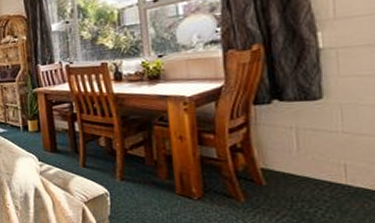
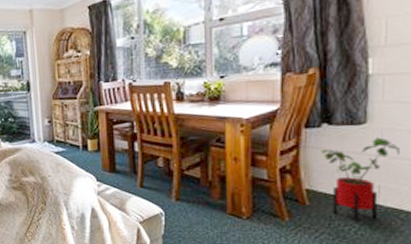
house plant: none [274,113,366,203] -> present [321,137,401,222]

